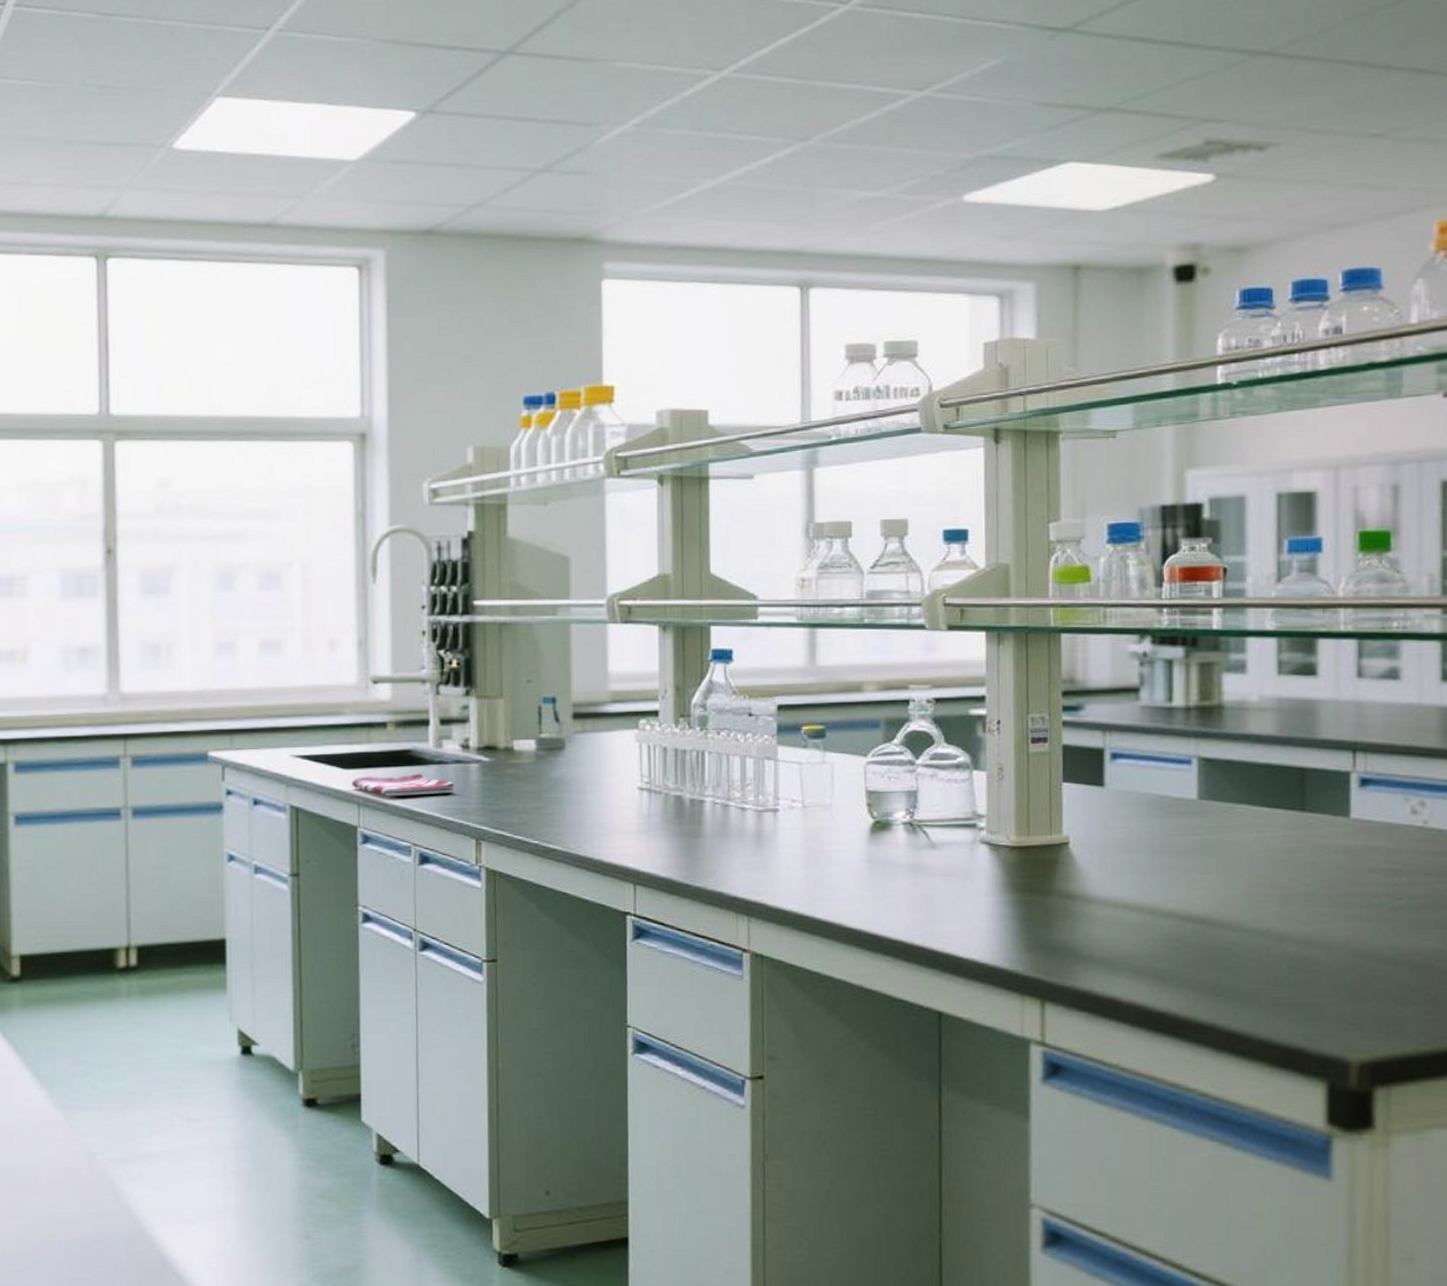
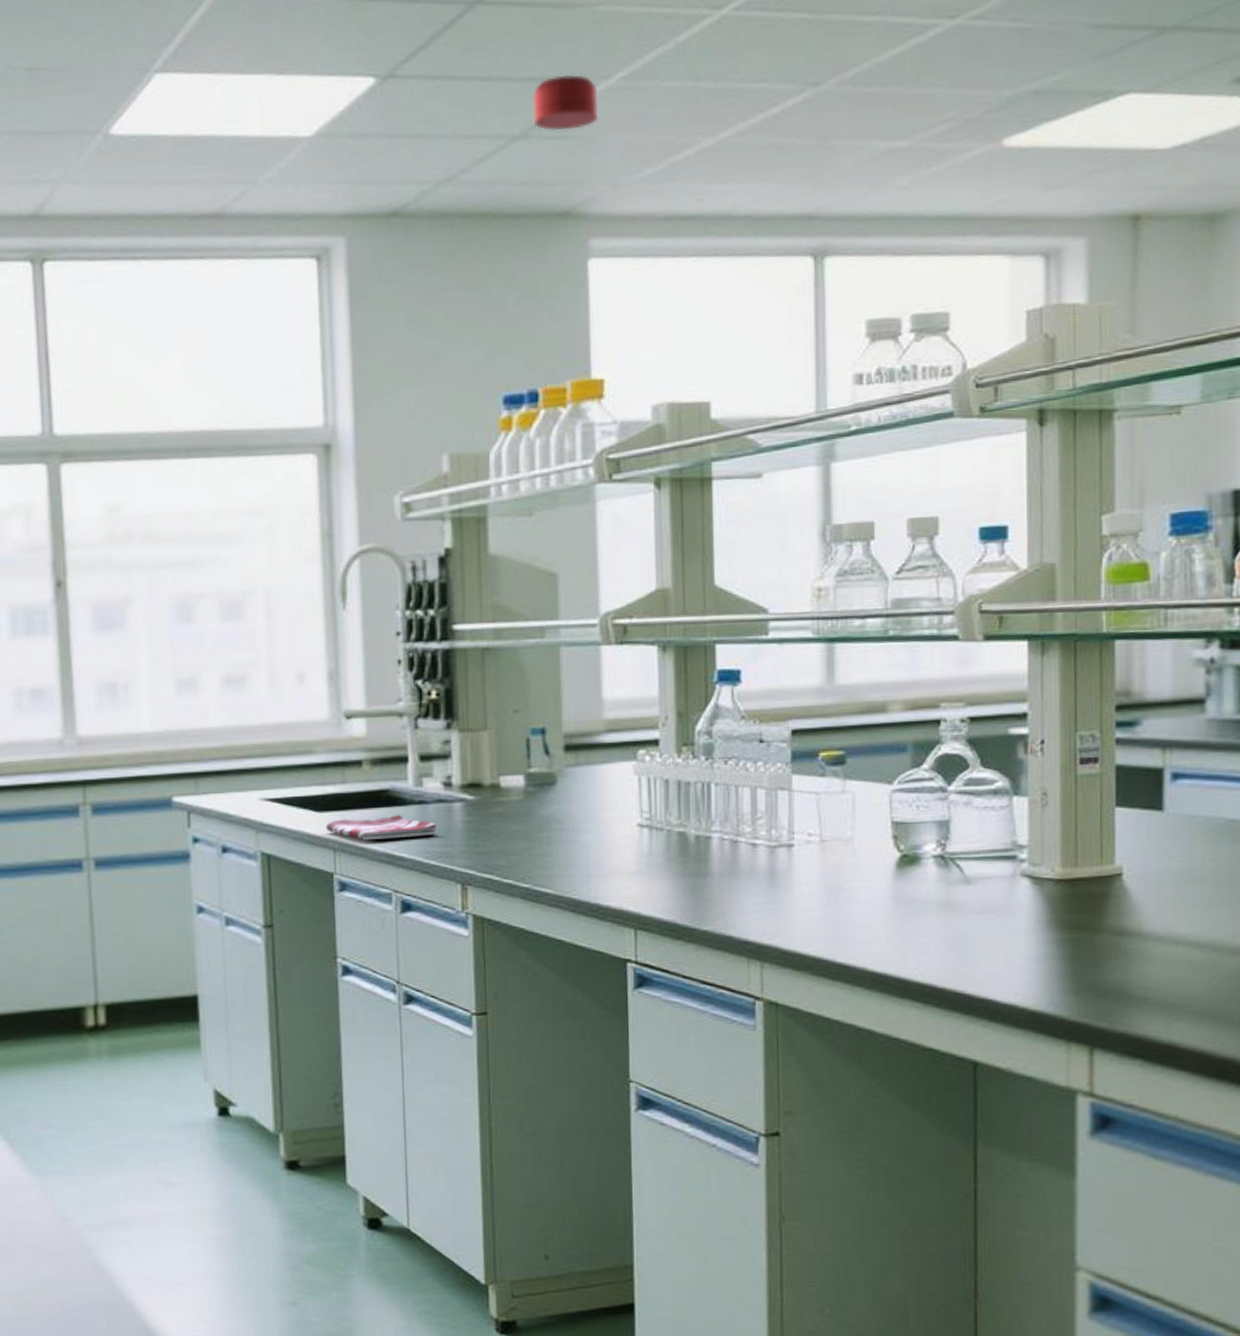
smoke detector: none [555,119,614,167] -> present [532,74,599,131]

